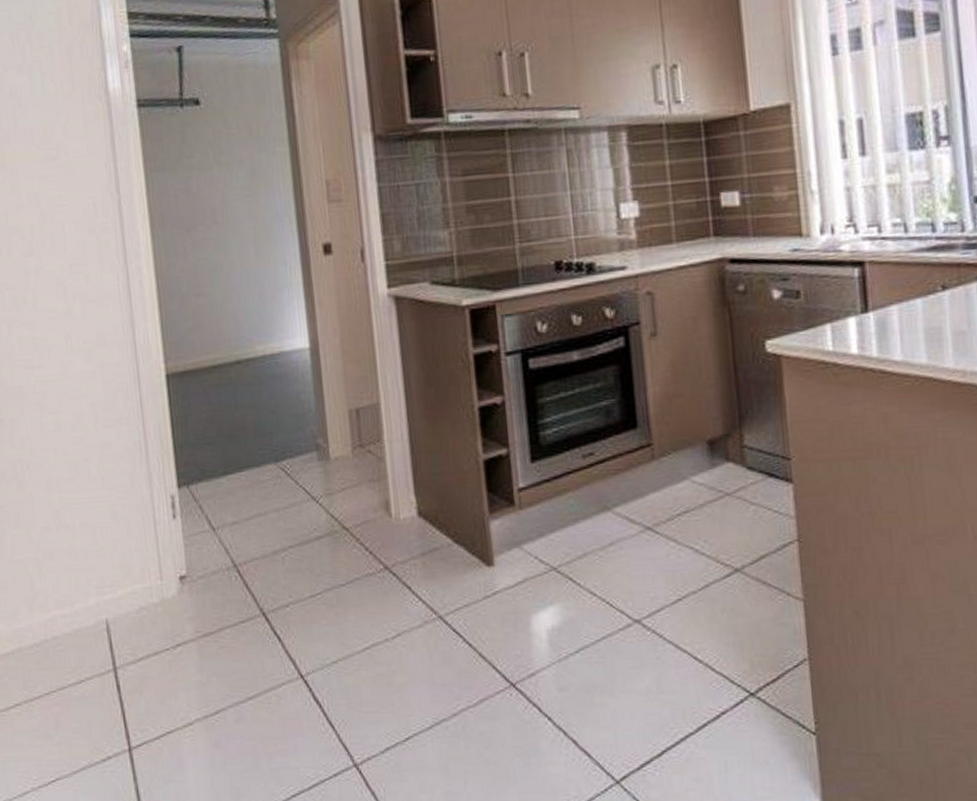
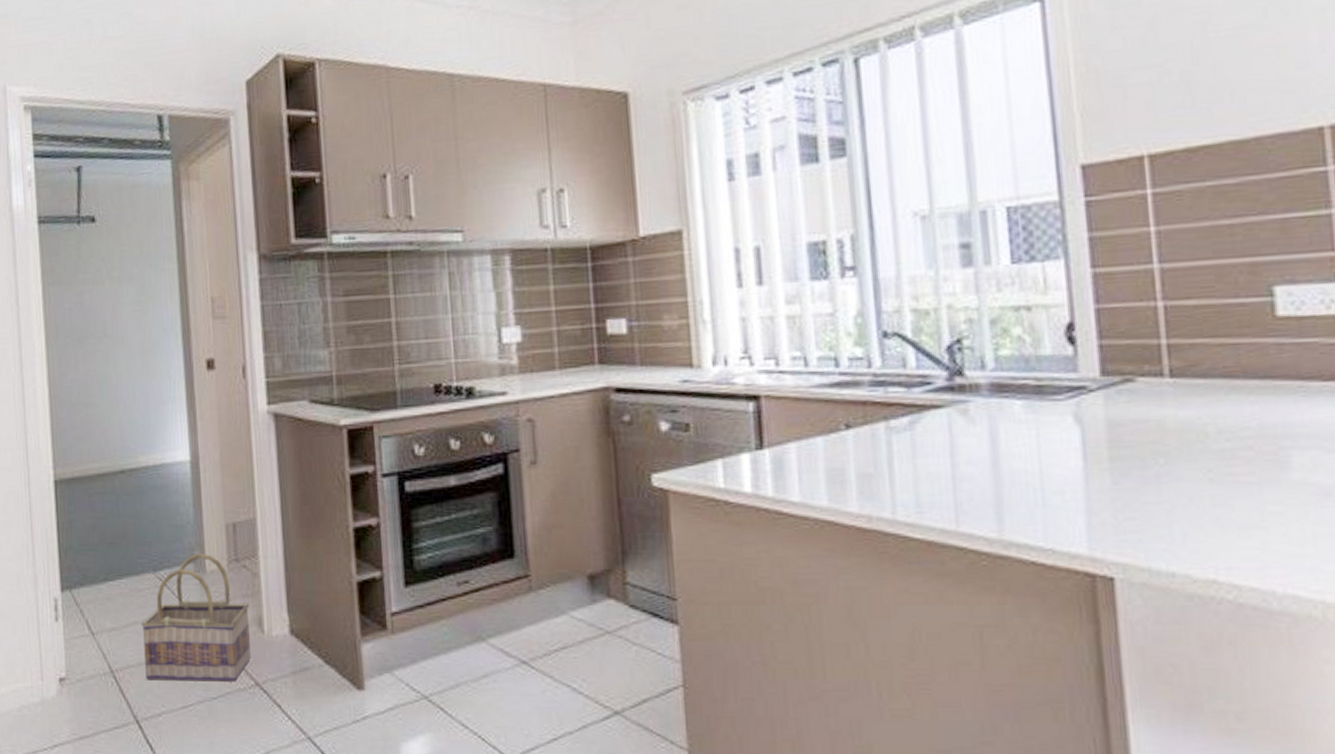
basket: none [263,440,379,572] -> present [140,553,251,682]

